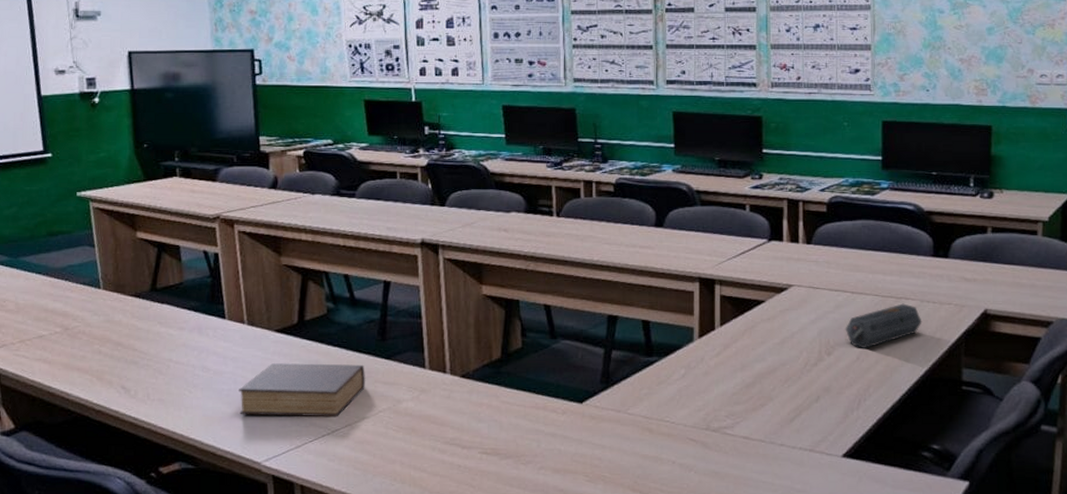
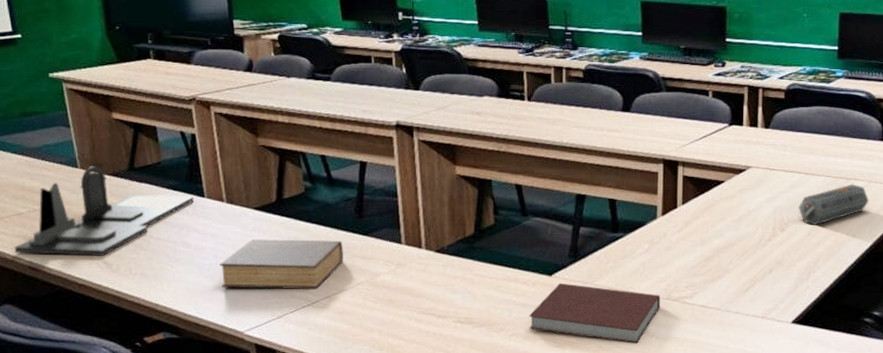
desk organizer: none [33,287,215,380] -> present [14,166,194,256]
notebook: none [558,411,699,478] -> present [528,283,661,343]

